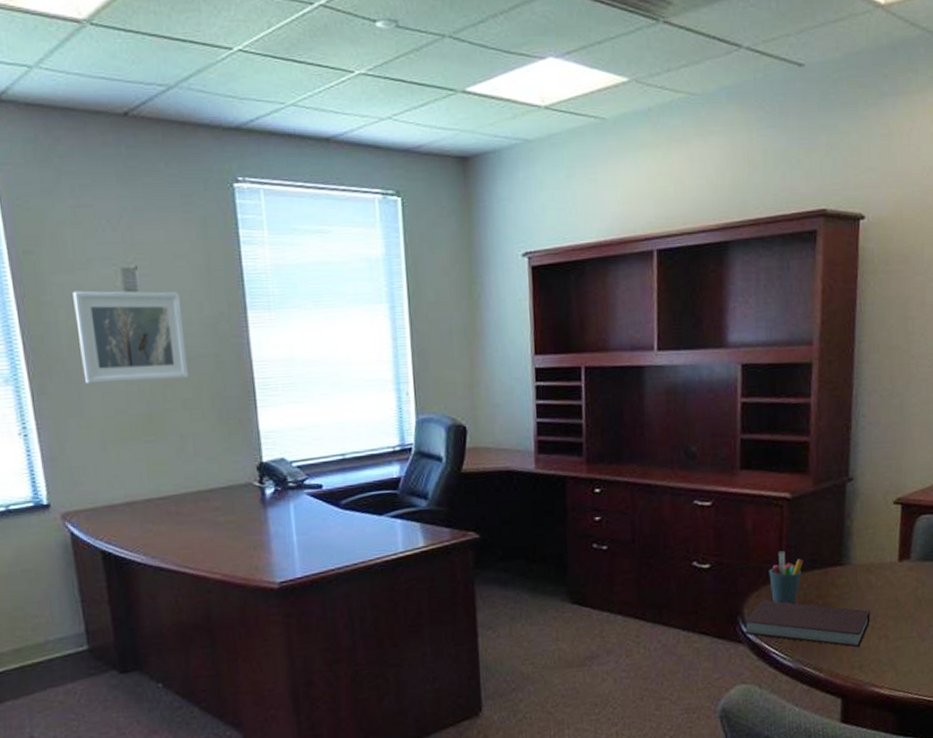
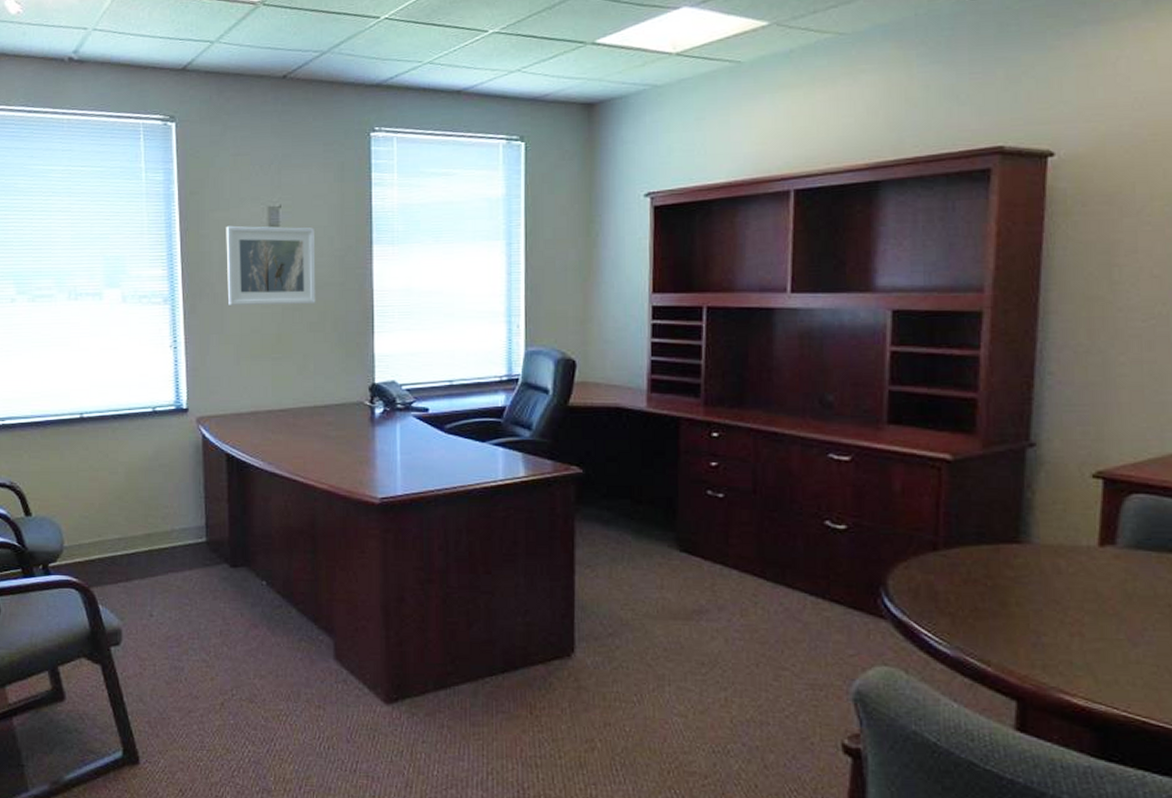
notebook: present [744,600,870,647] -> none [887,573,1059,642]
pen holder: present [769,551,804,605] -> none [921,519,967,582]

